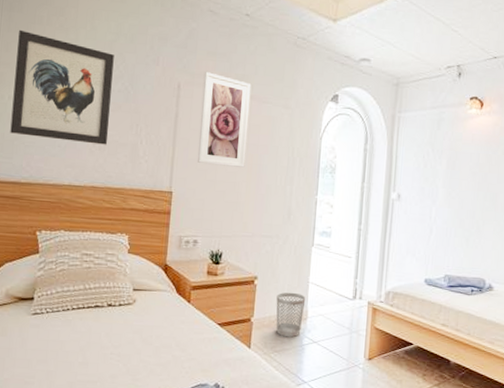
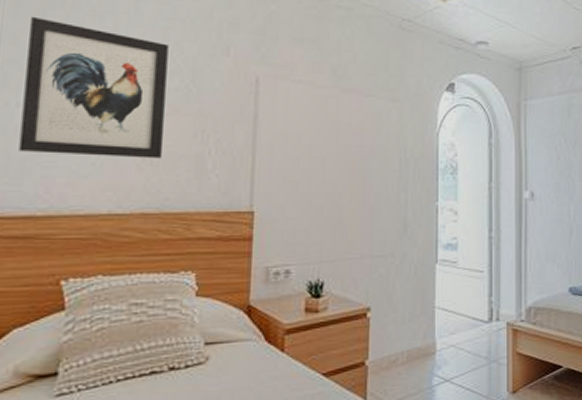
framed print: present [198,72,252,168] -> none [285,62,350,175]
wastebasket: present [276,292,306,338] -> none [396,322,432,379]

